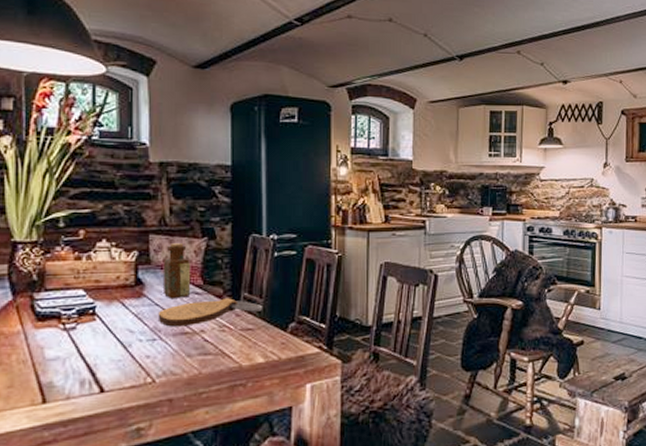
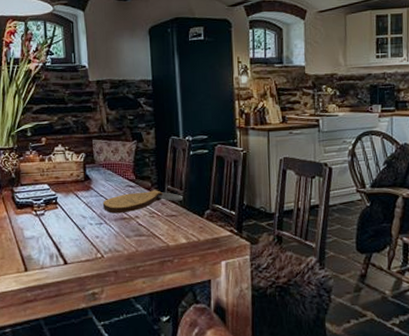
bottle: present [163,243,190,298] -> none [104,146,126,190]

